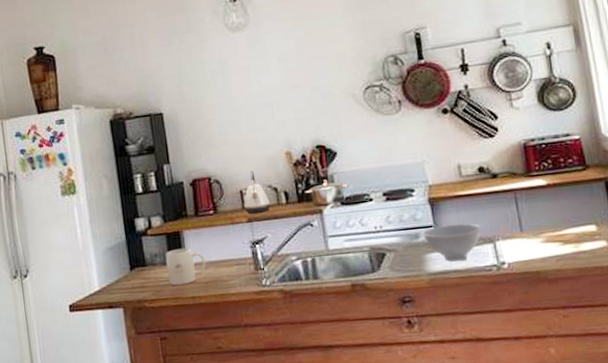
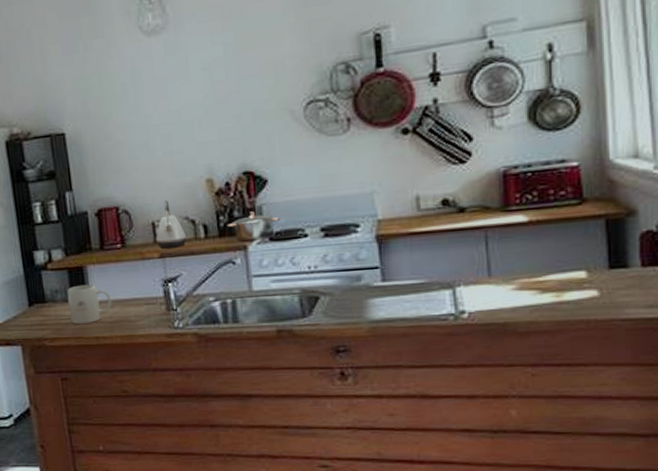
bowl: present [422,224,482,262] -> none [366,265,440,309]

